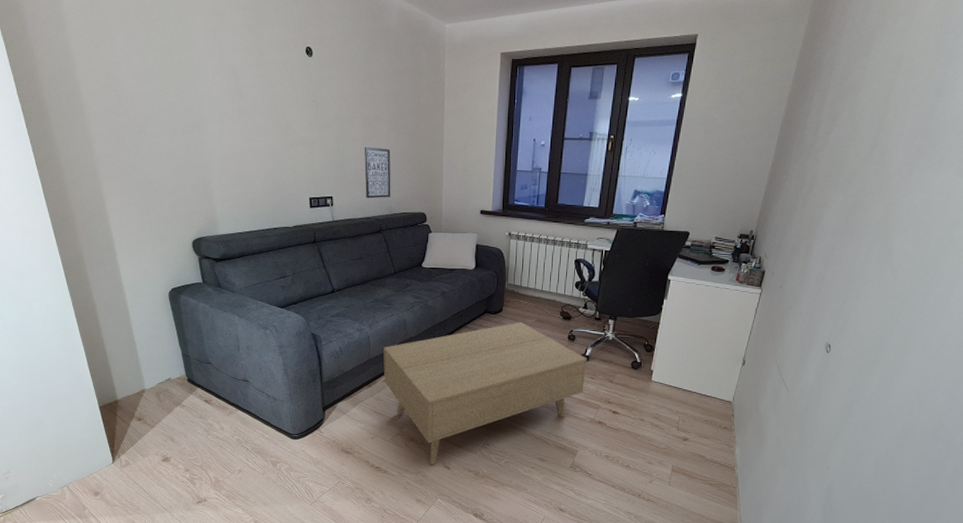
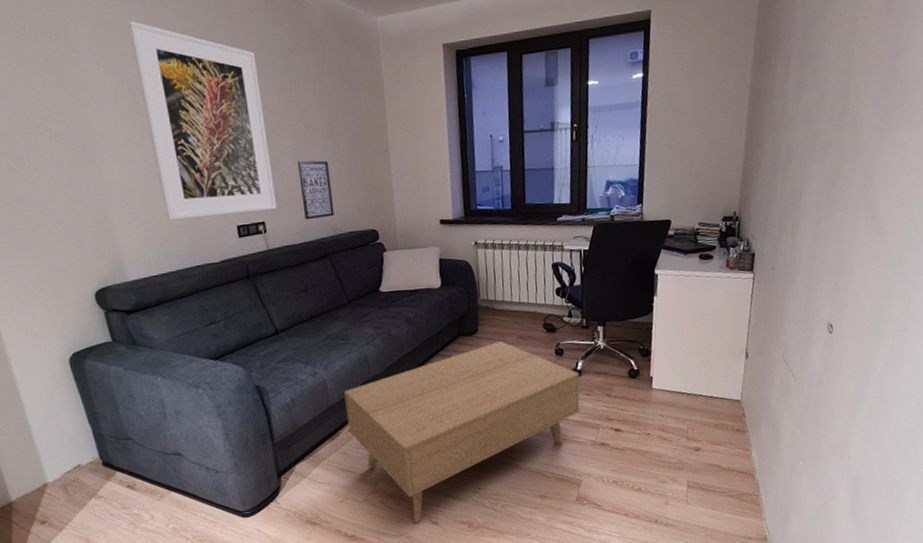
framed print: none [236,13,344,188] -> present [127,21,277,221]

